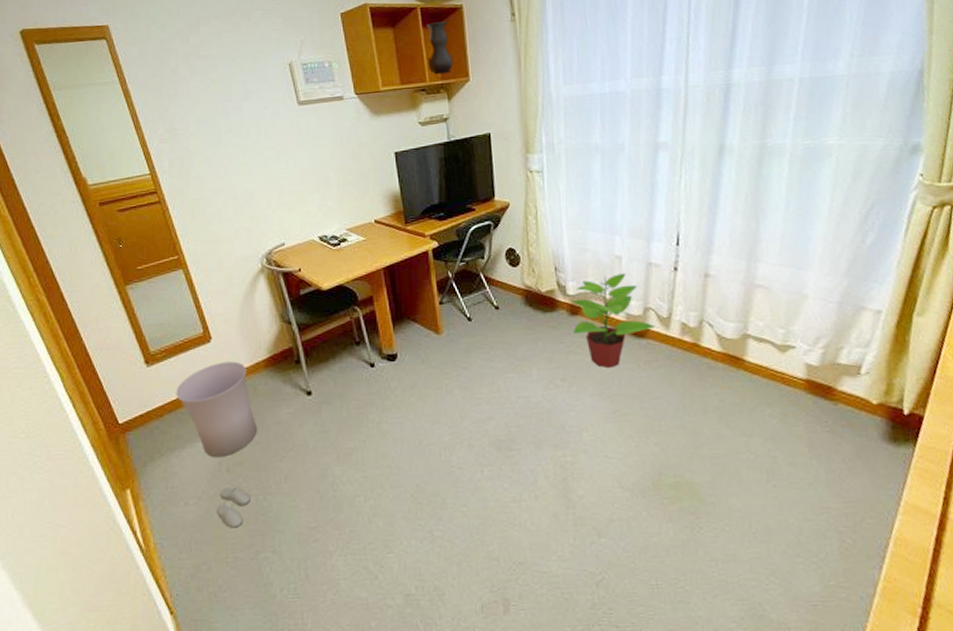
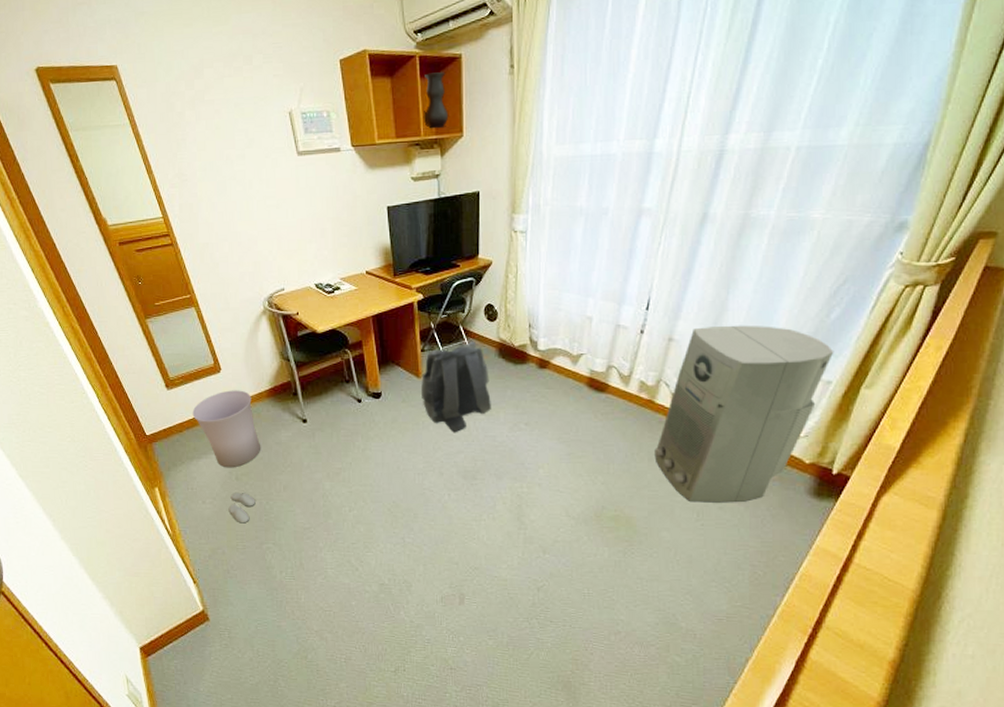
backpack: none [441,289,522,396] -> present [421,341,491,433]
potted plant: present [571,273,655,369] -> none [540,333,615,417]
air purifier: none [708,255,878,460] -> present [654,325,834,503]

